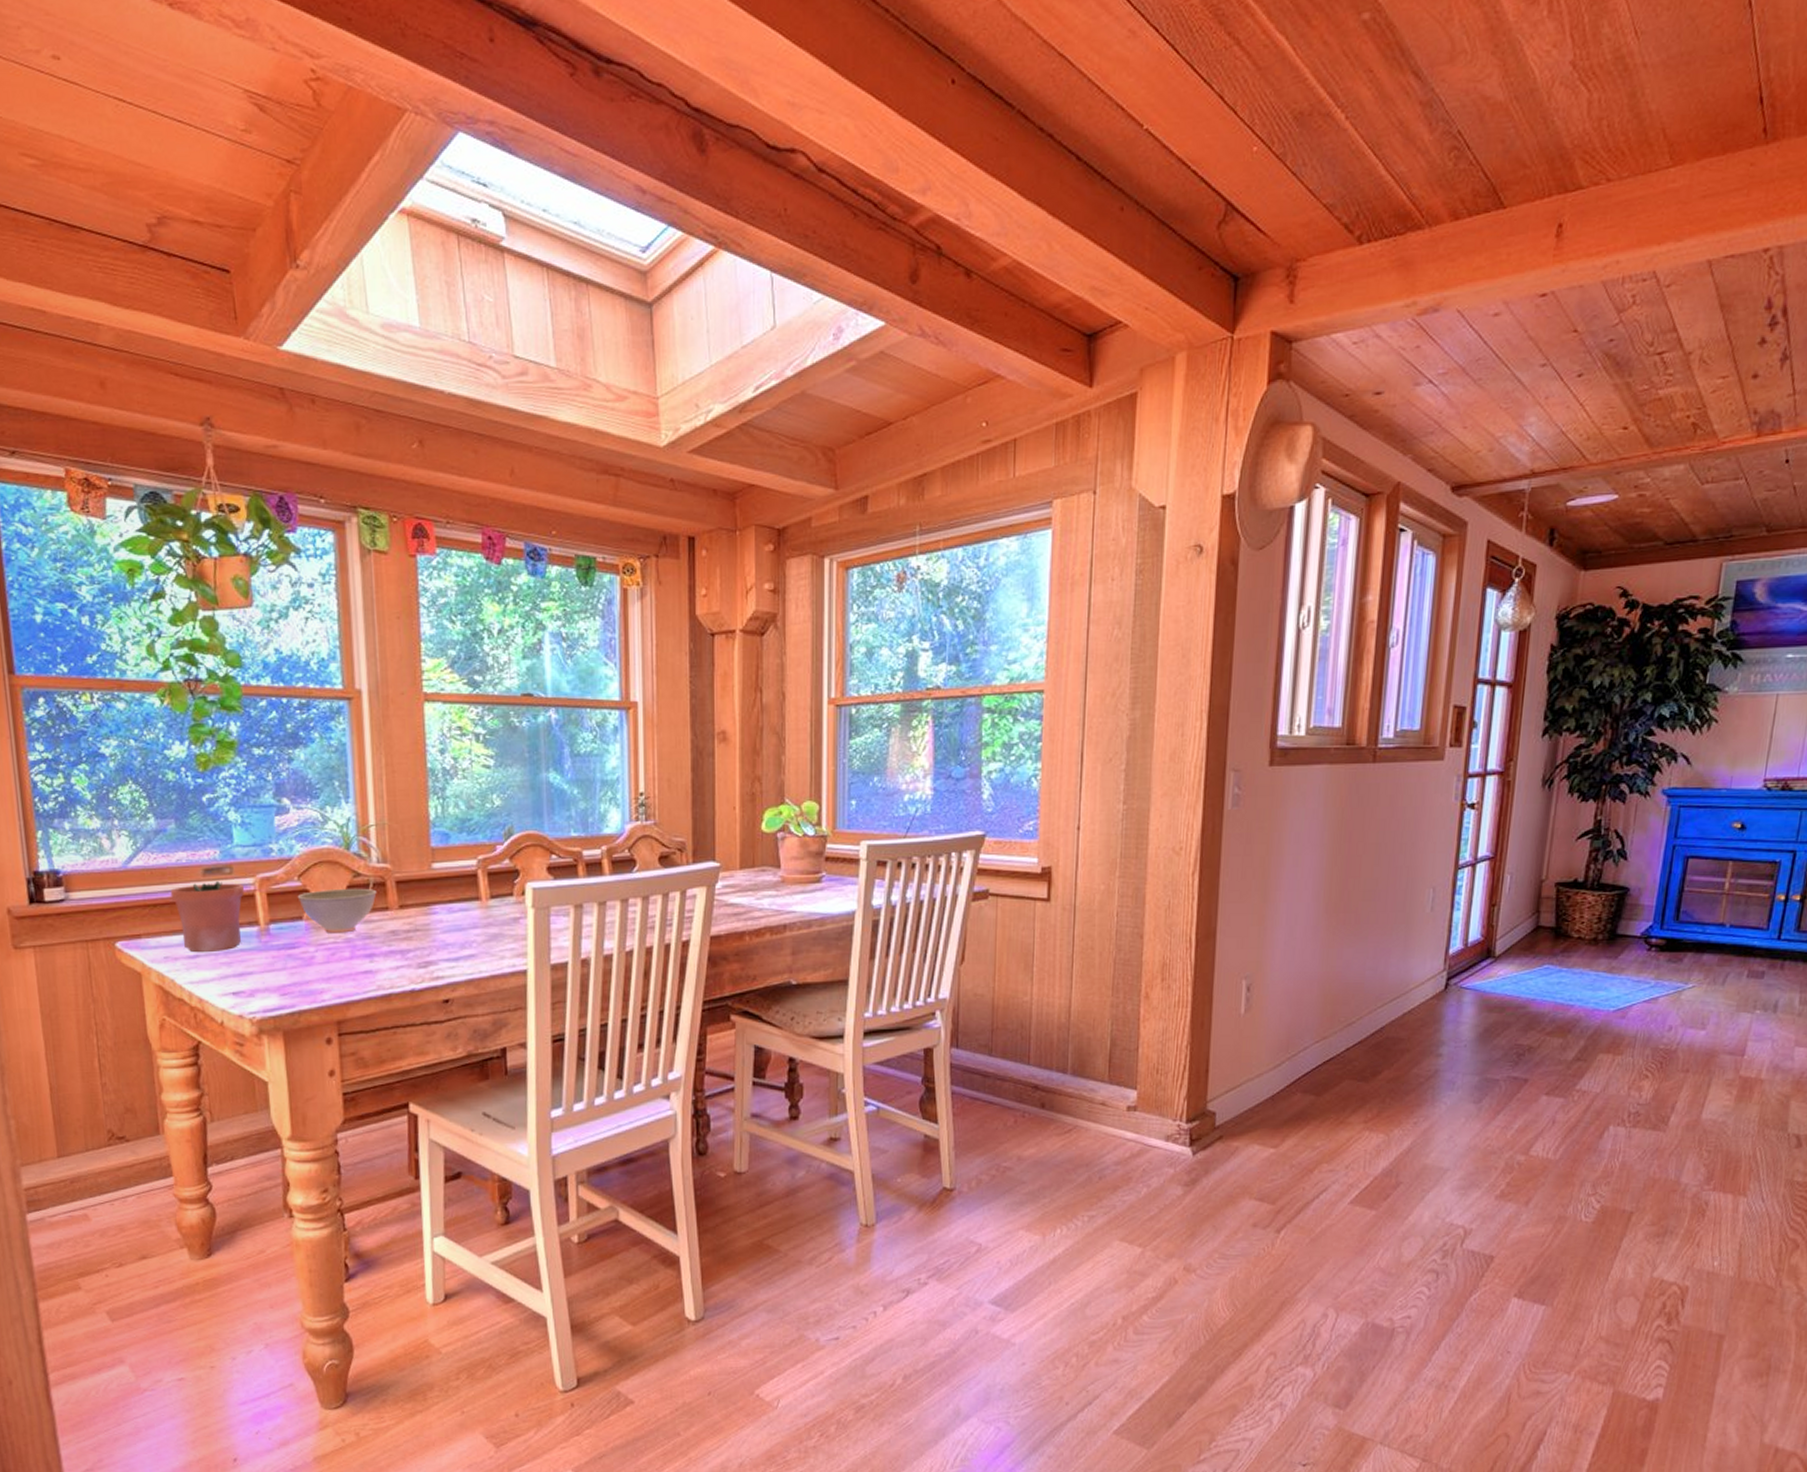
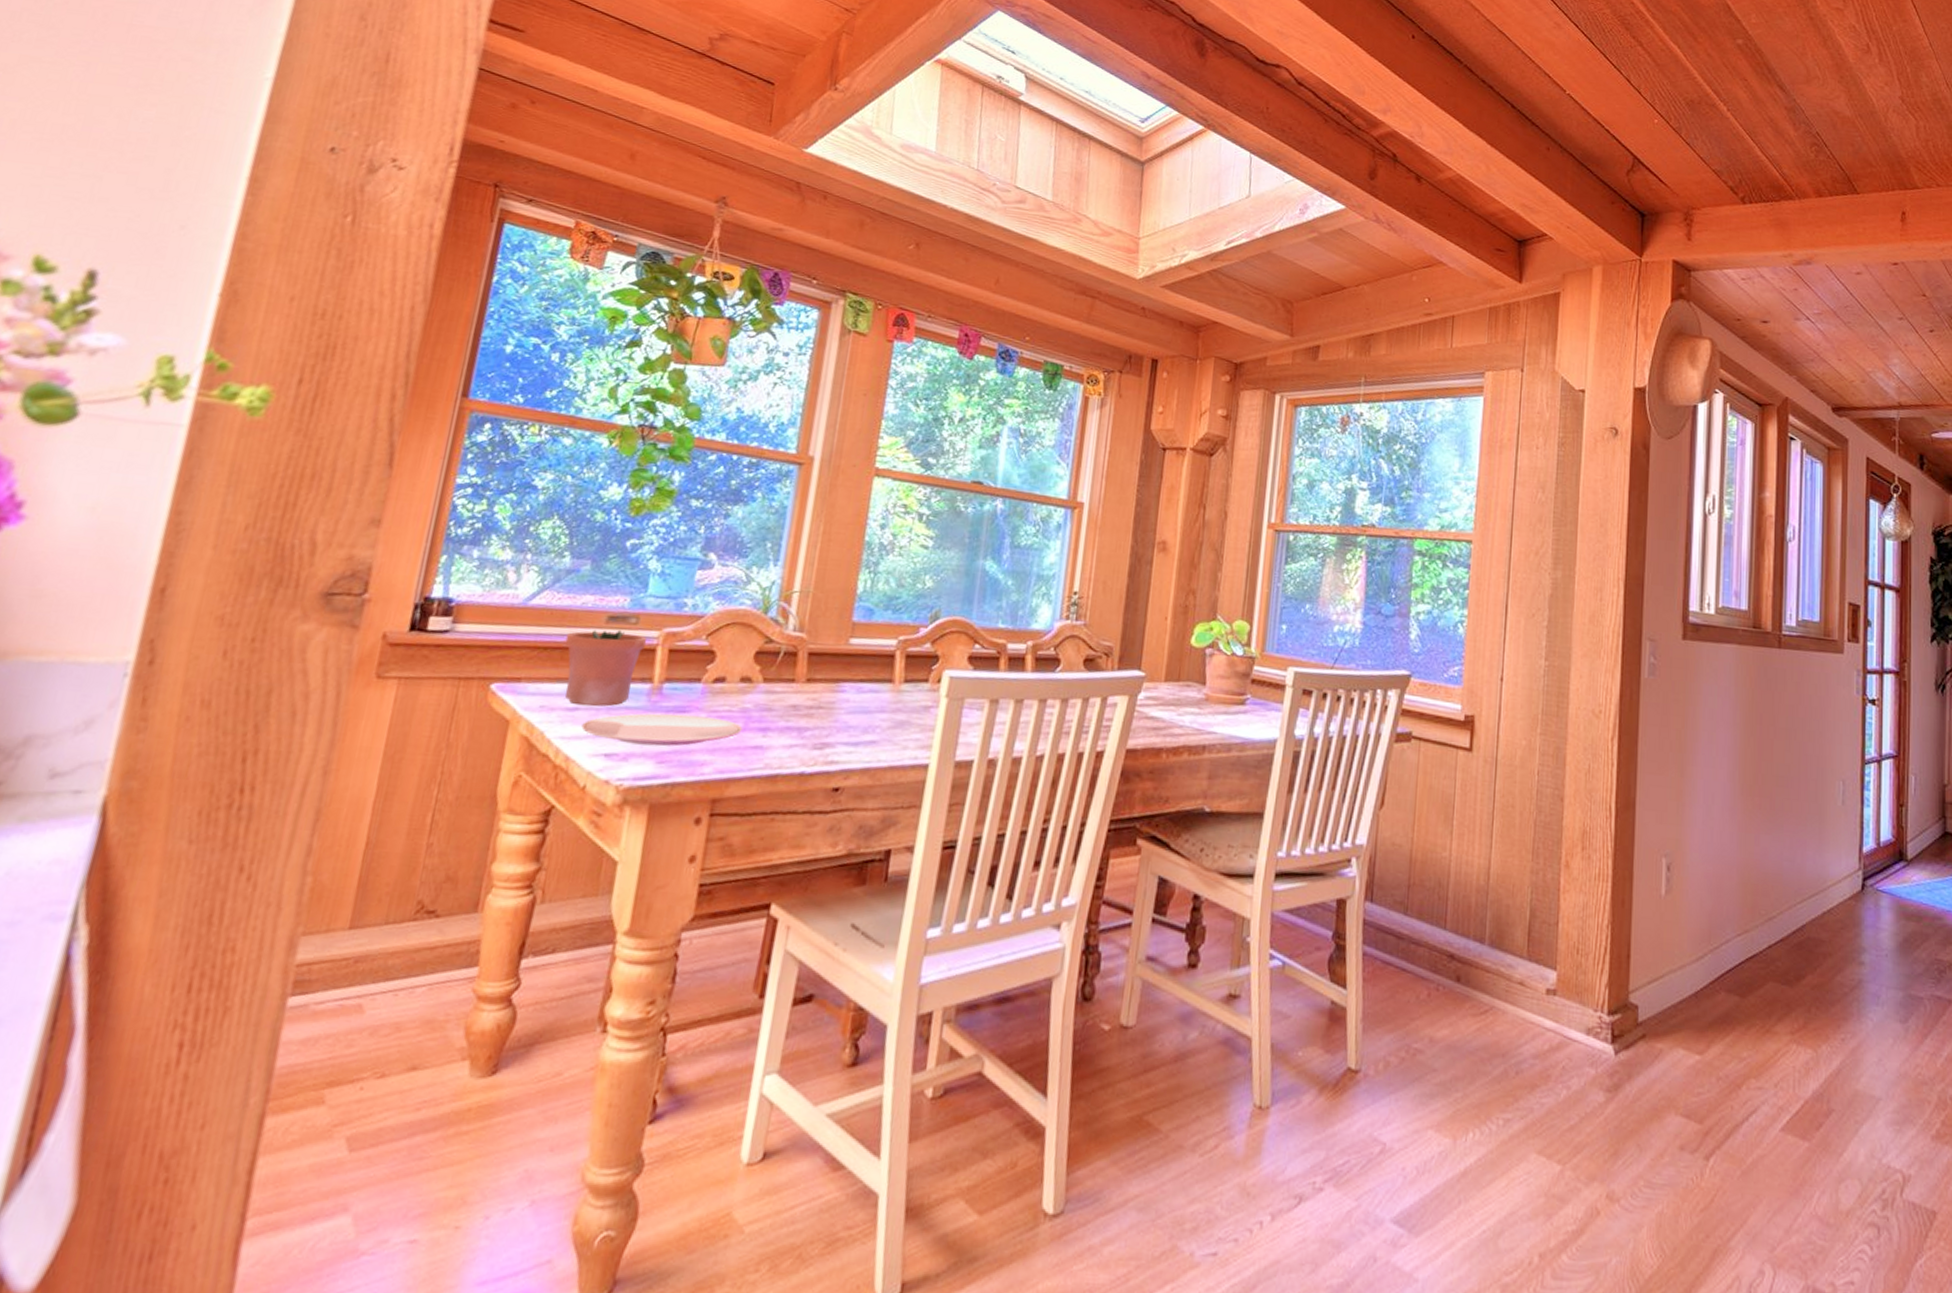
plate: none [206,950,350,981] -> present [581,713,743,747]
bowl: present [297,888,377,933] -> none [700,652,786,702]

